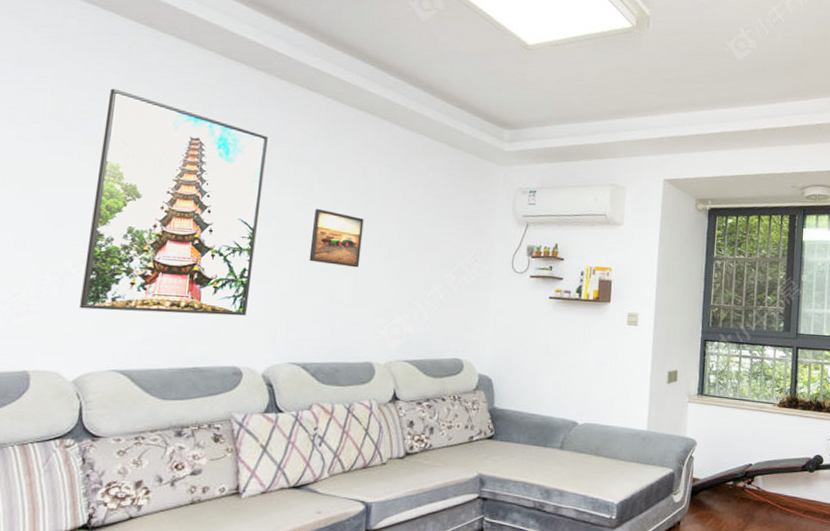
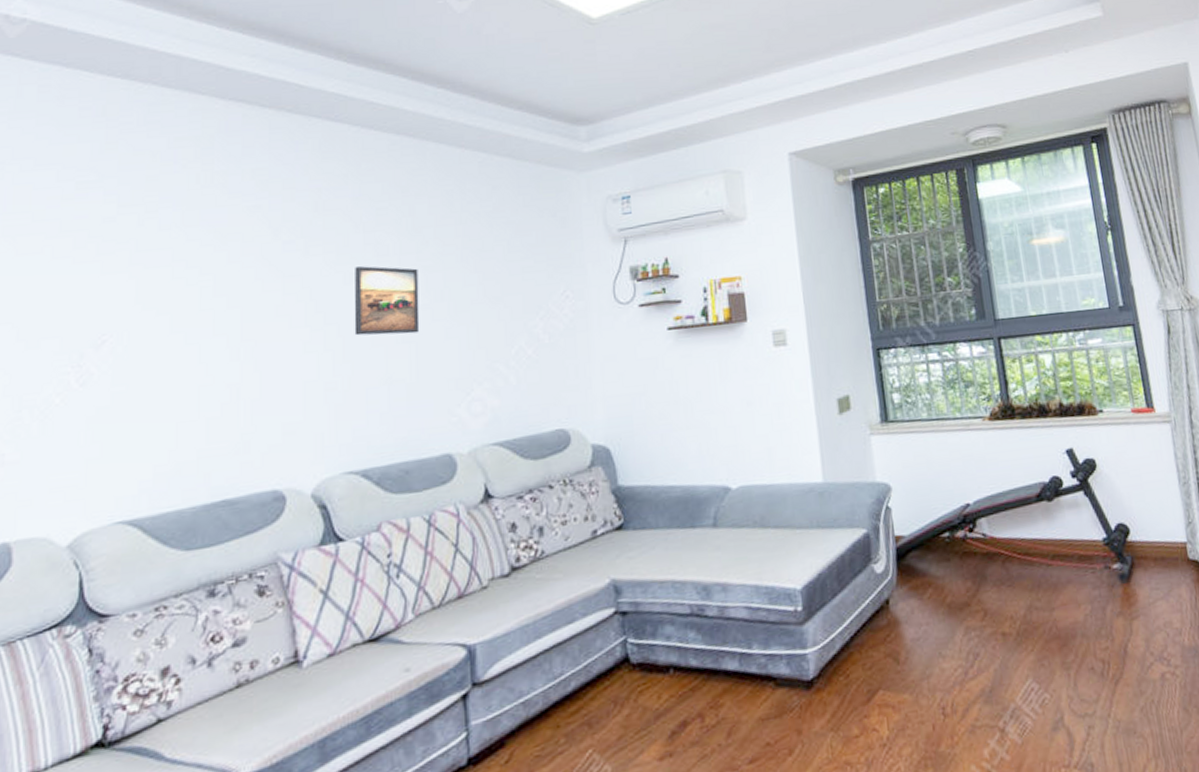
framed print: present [80,88,268,317] -> none [69,161,286,448]

